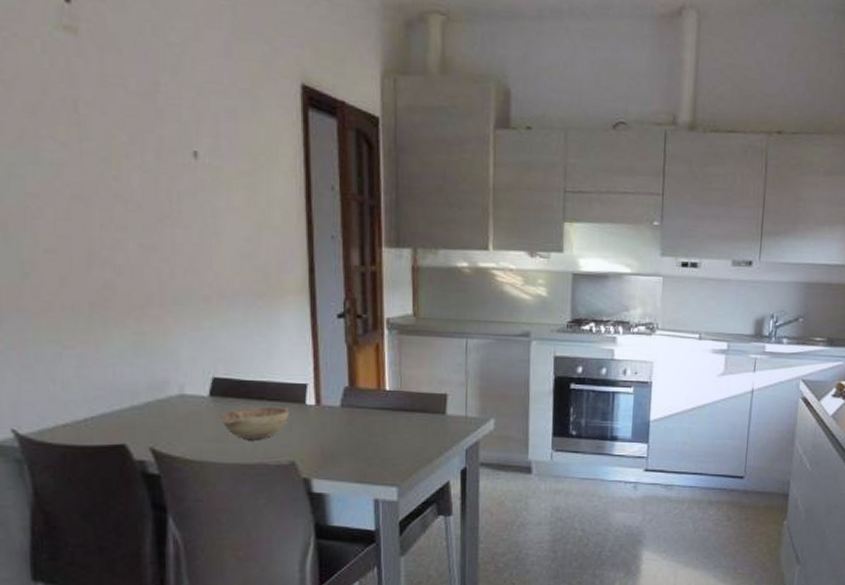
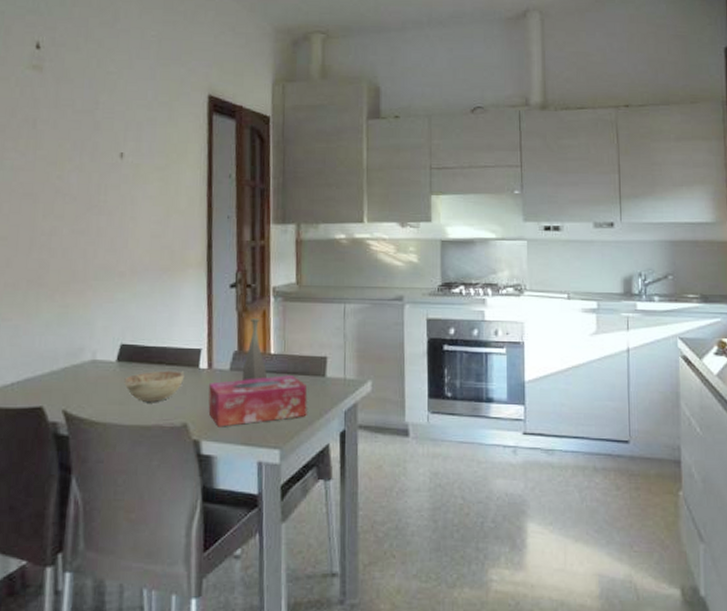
tissue box: none [318,413,426,465] -> present [208,375,307,427]
bottle: none [355,351,382,419] -> present [243,317,267,382]

